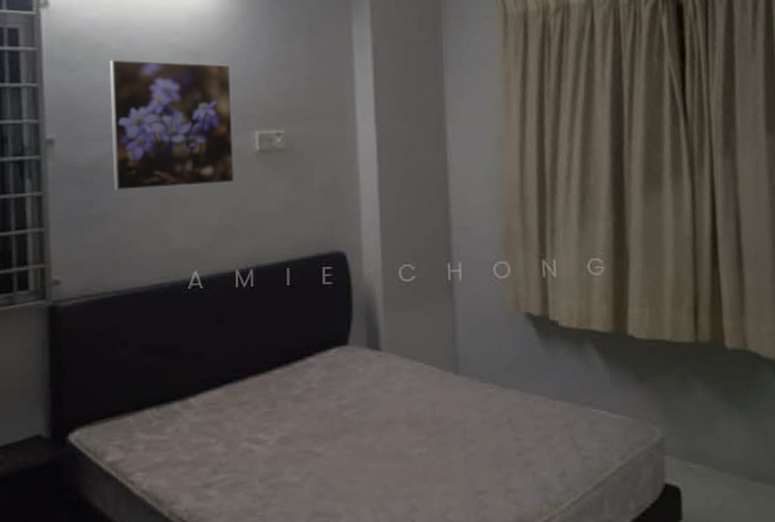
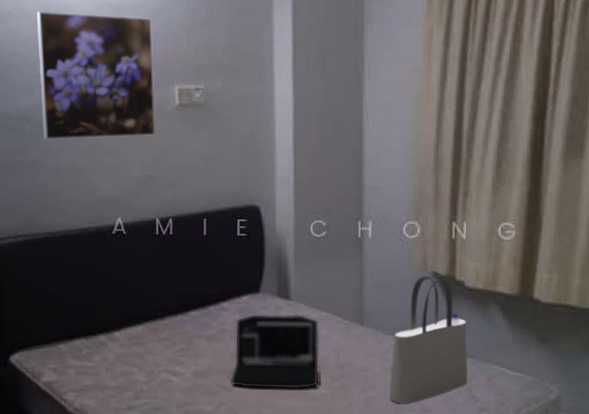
laptop: none [319,366,414,452] -> present [231,314,319,389]
tote bag: none [489,317,570,459] -> present [388,276,468,405]

